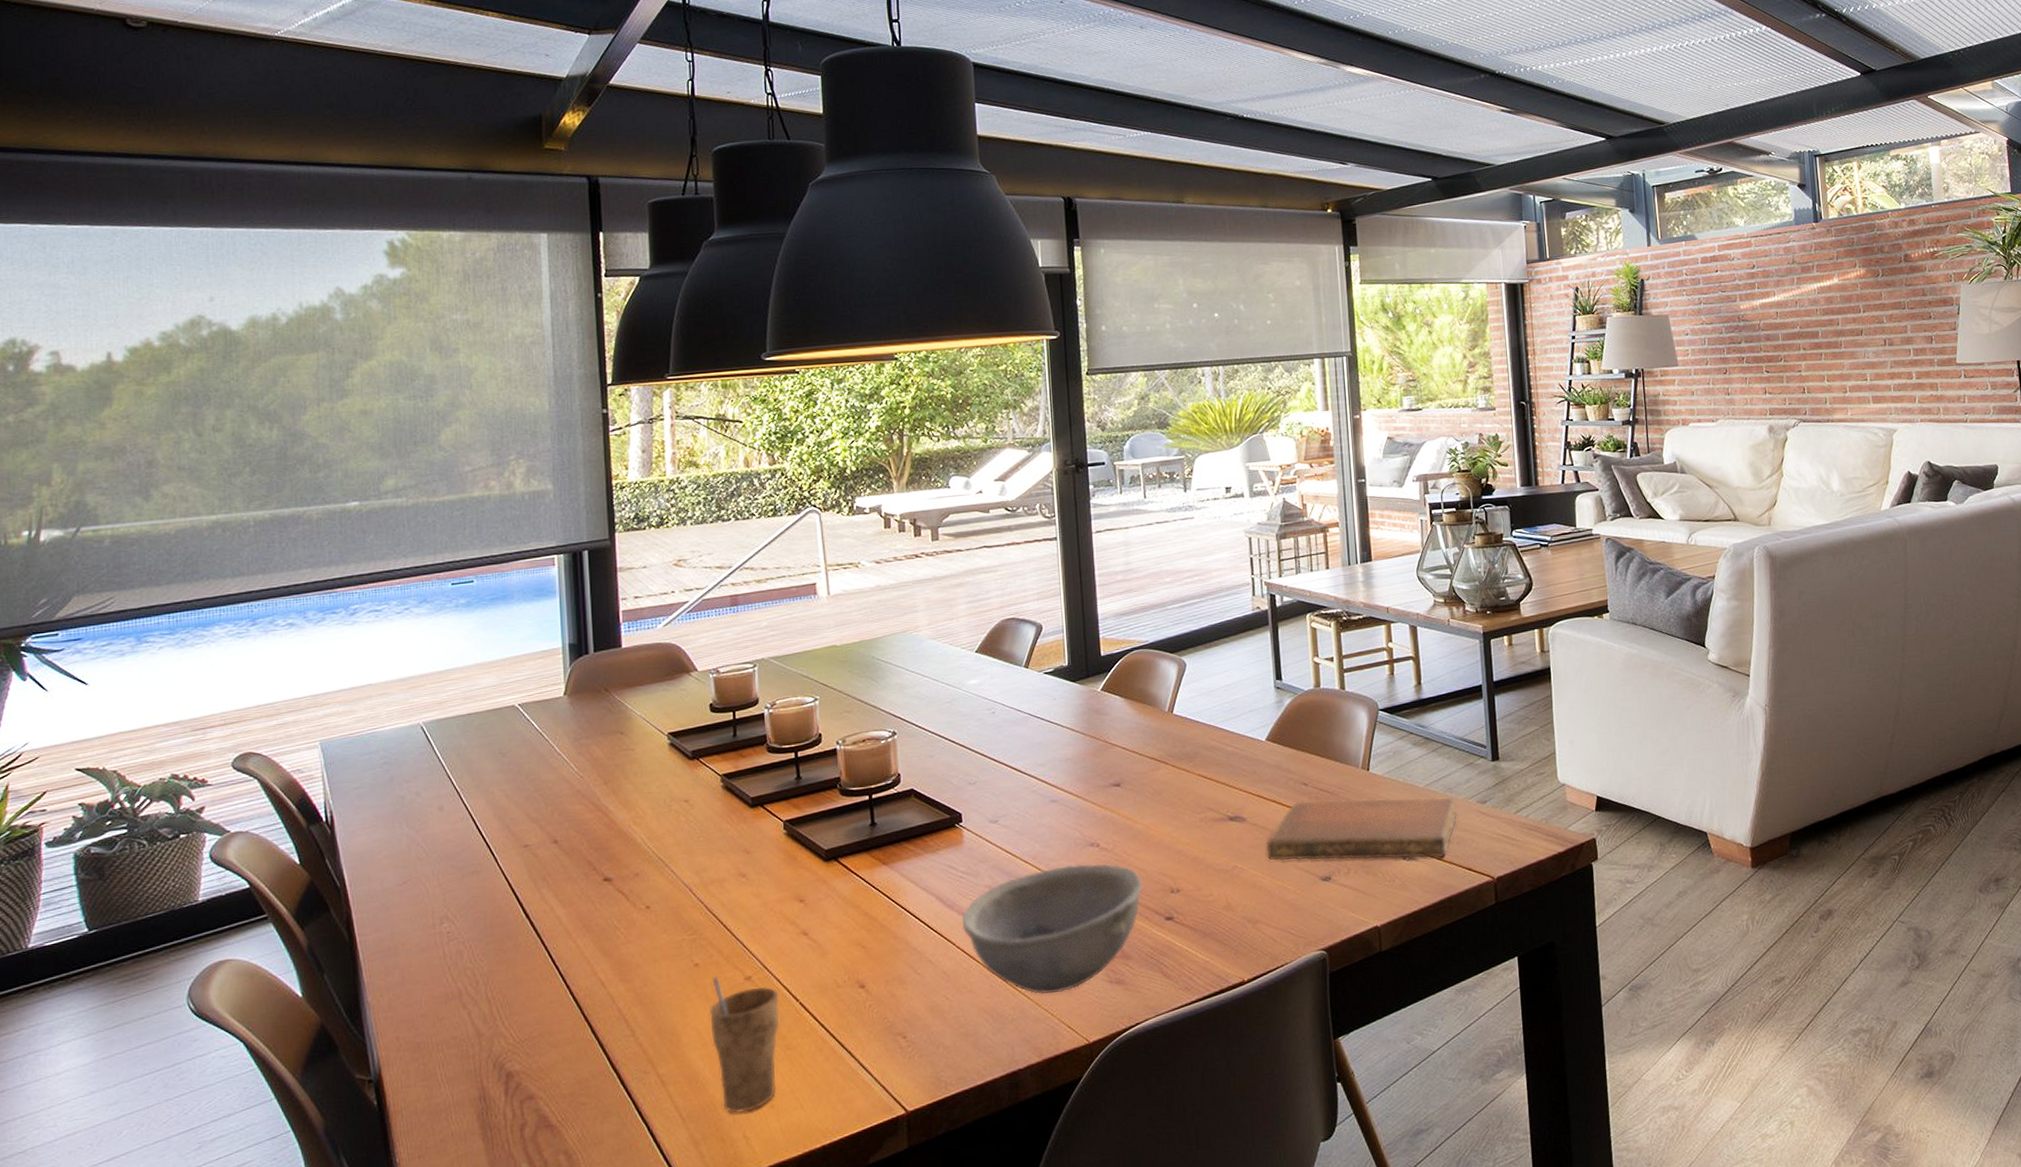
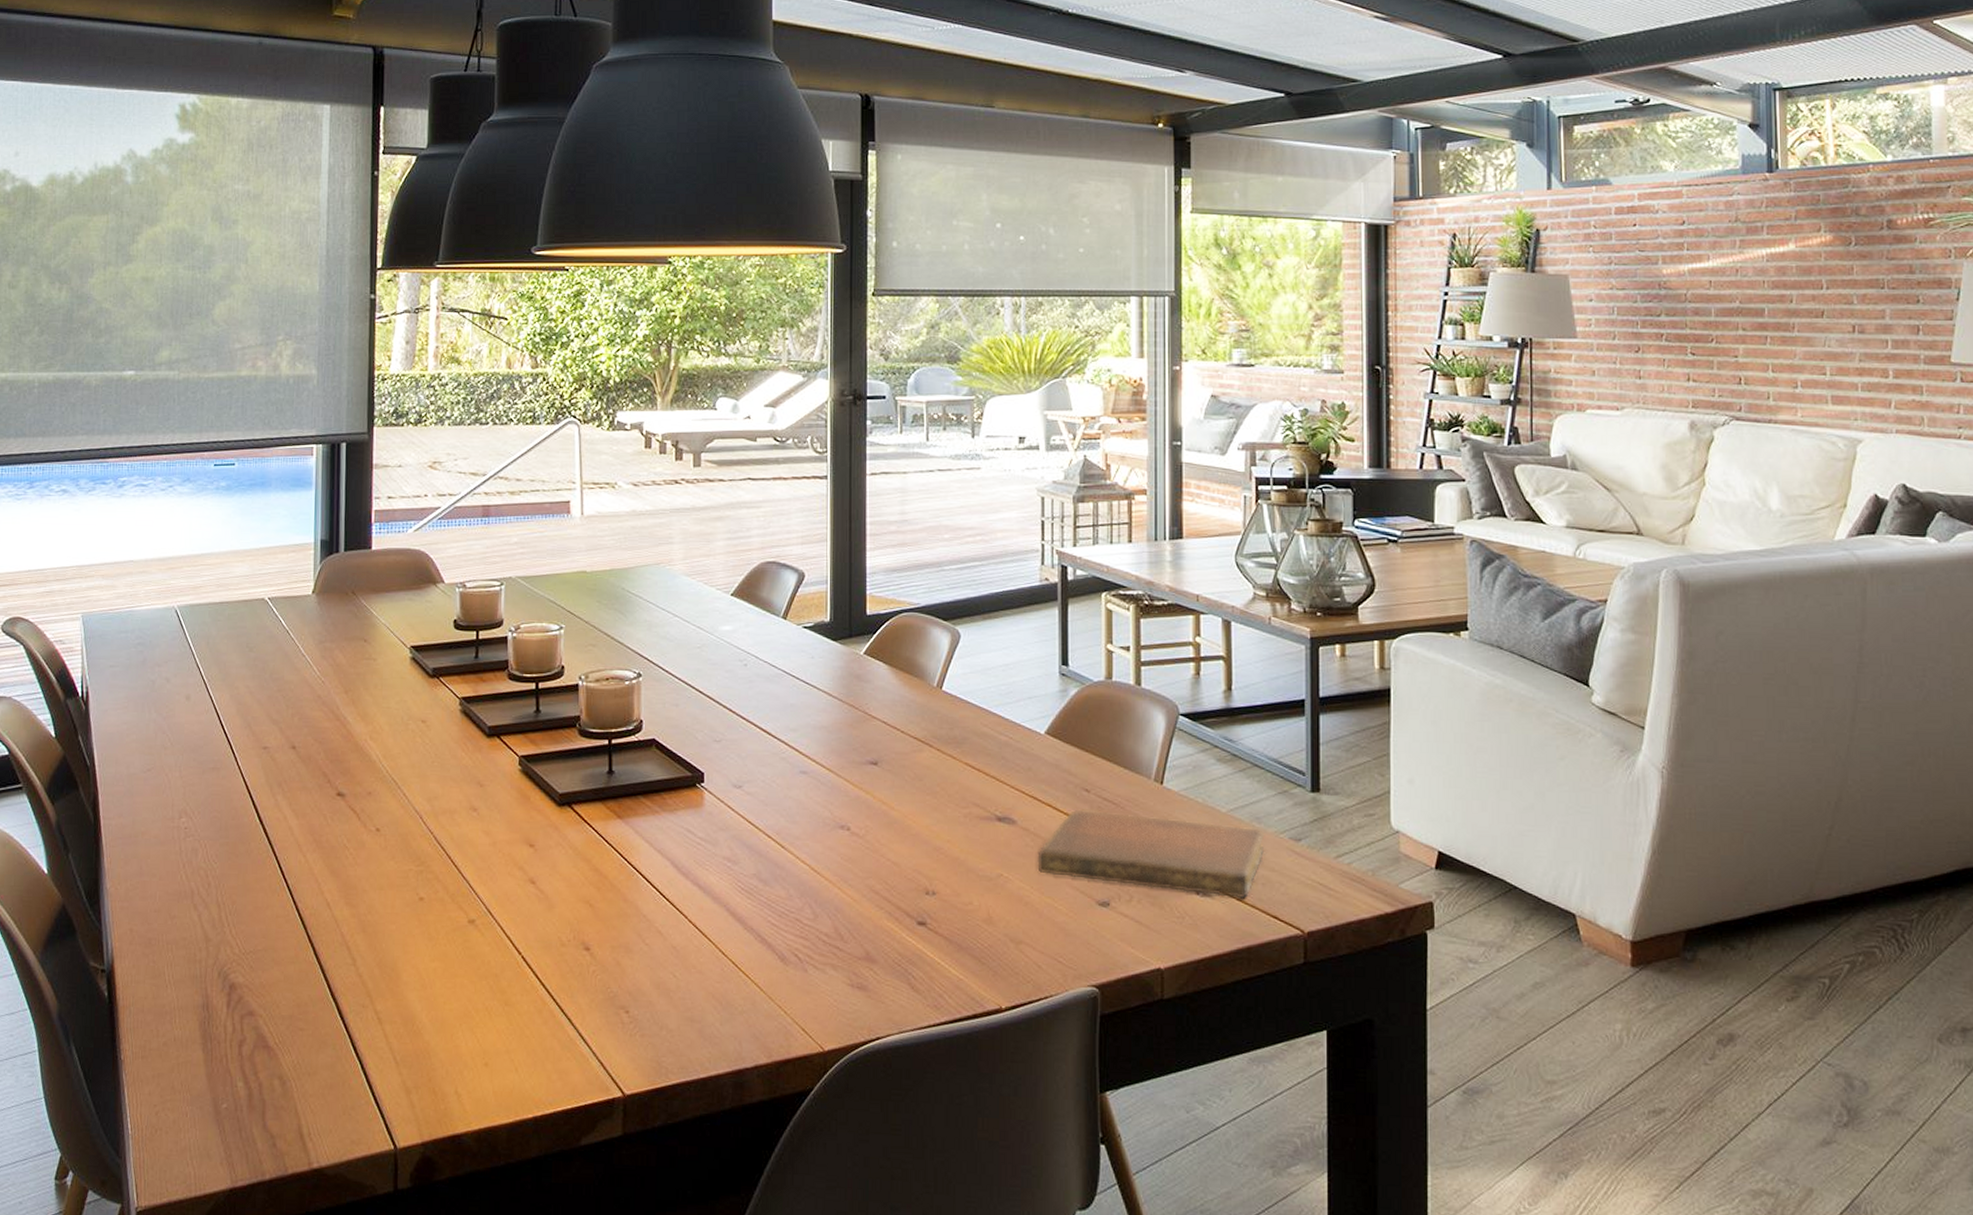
cup: present [709,976,780,1114] -> none [430,914,503,1066]
bowl: present [962,863,1143,995] -> none [695,846,895,989]

